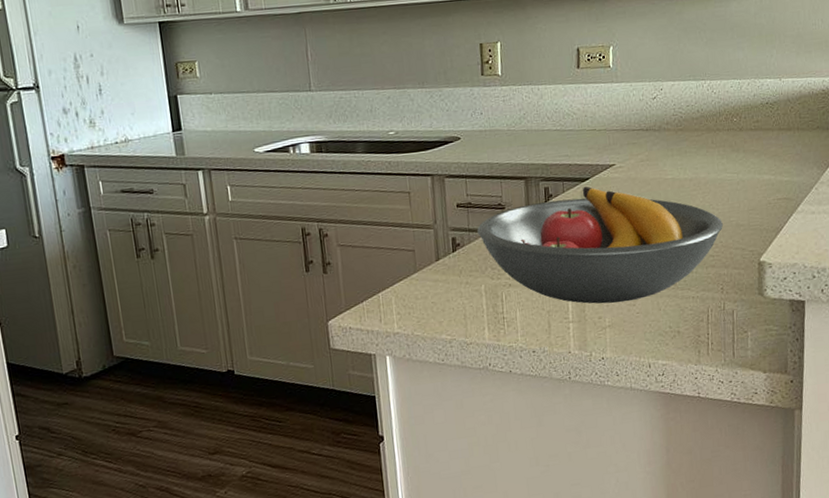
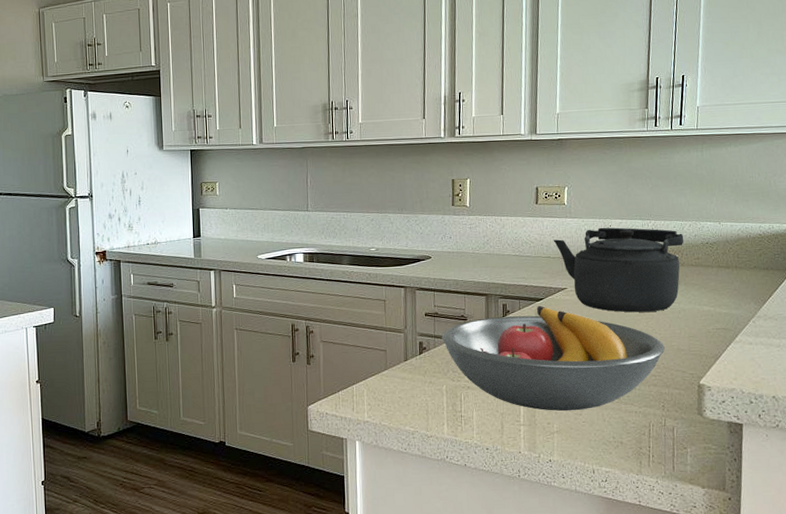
kettle: none [598,90,742,188] -> present [553,227,684,313]

